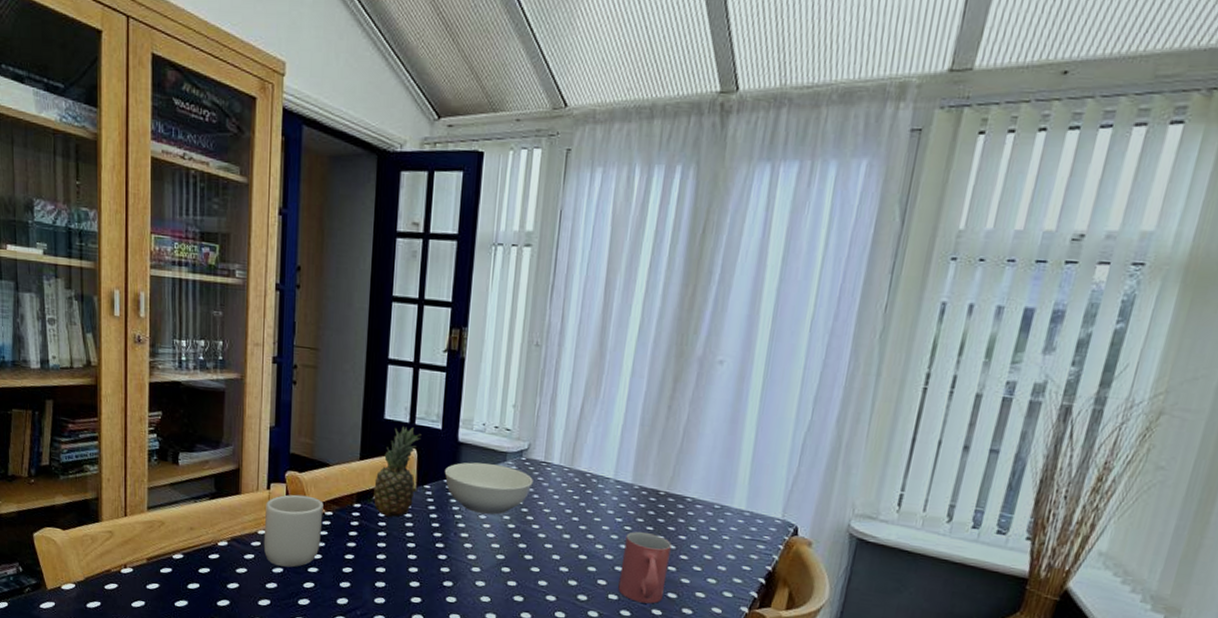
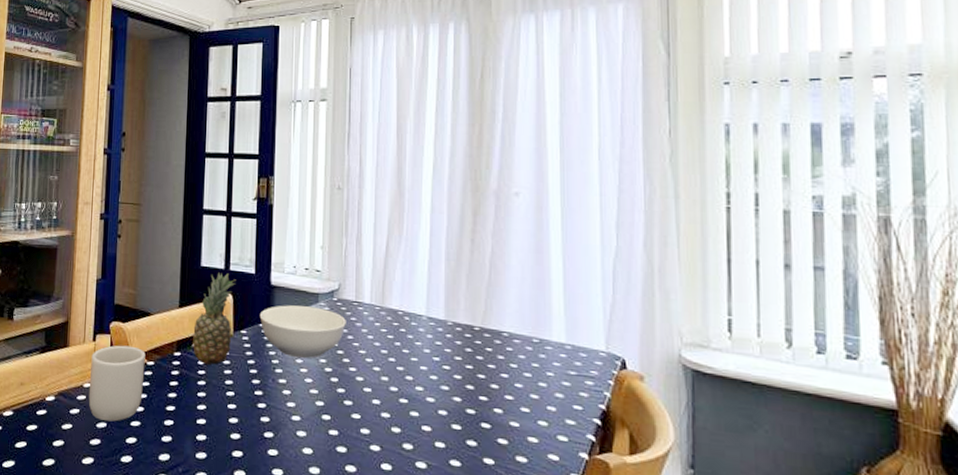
mug: present [618,531,671,604] -> none [444,371,494,452]

